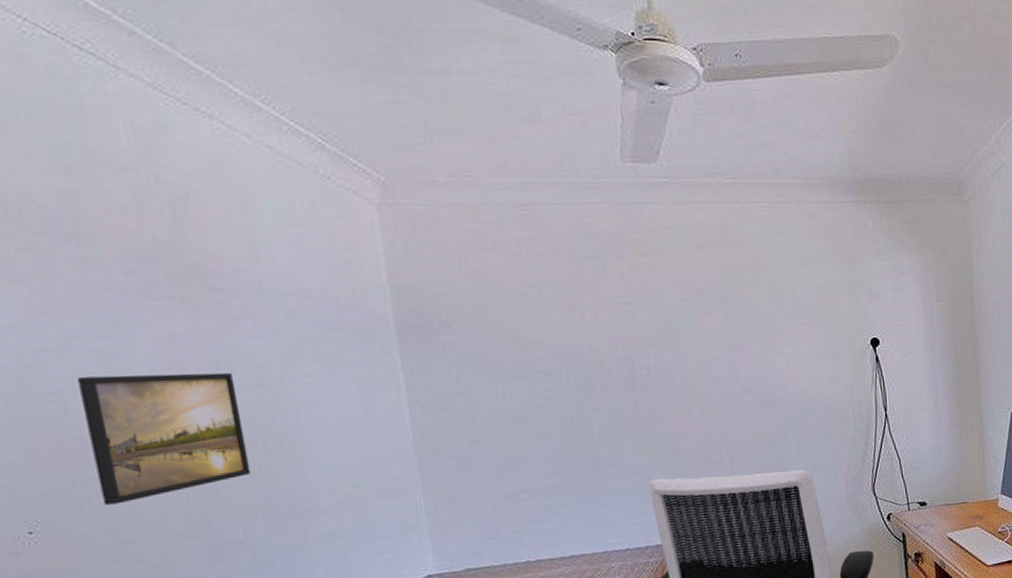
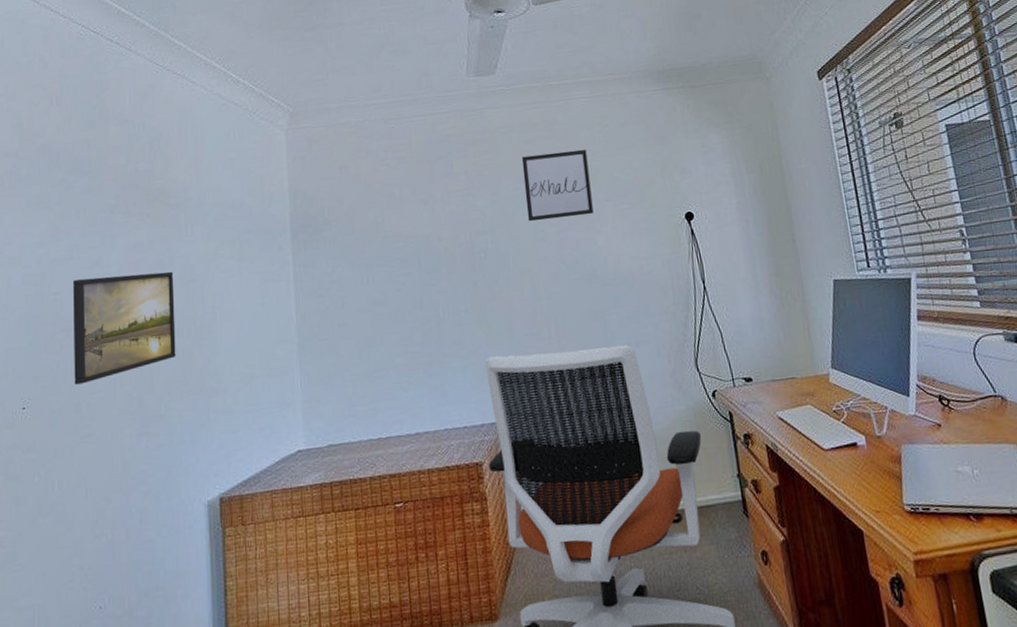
wall art: none [690,261,772,338] -> present [521,149,594,222]

